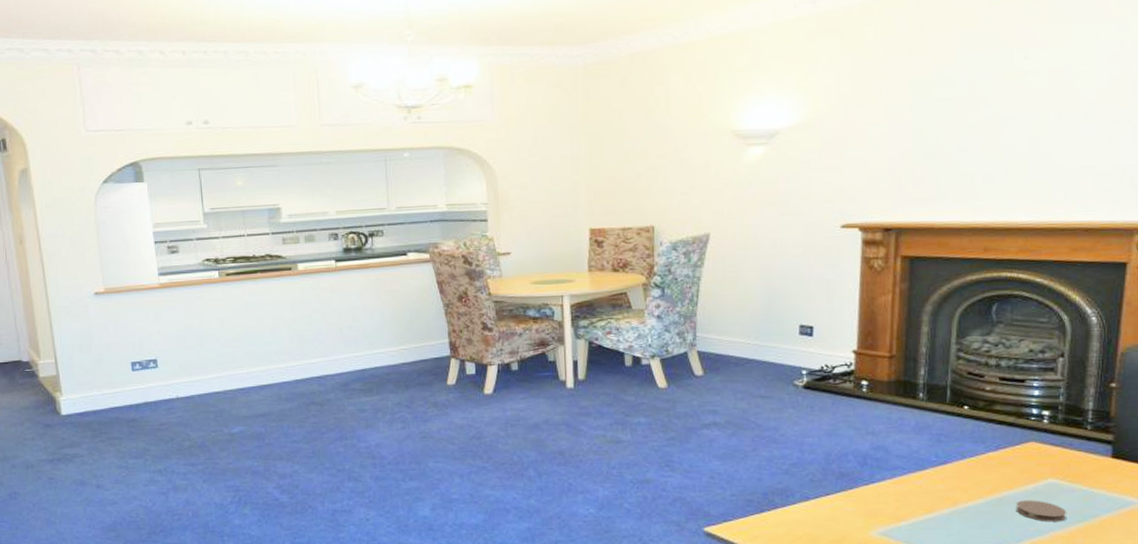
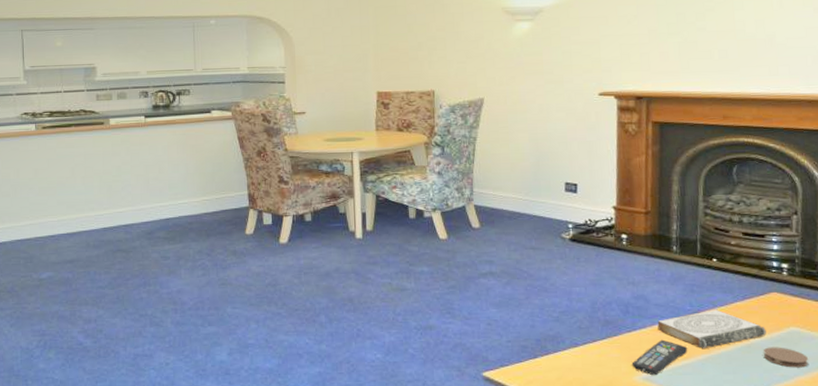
remote control: none [868,492,931,531] -> present [631,339,688,376]
book: none [898,460,1021,503] -> present [657,309,766,350]

